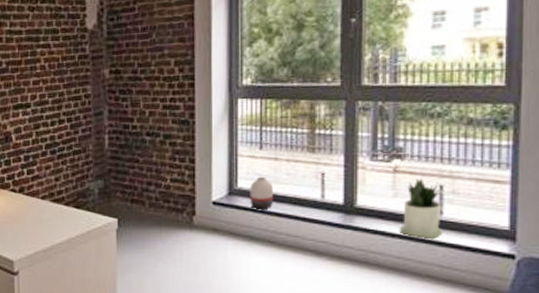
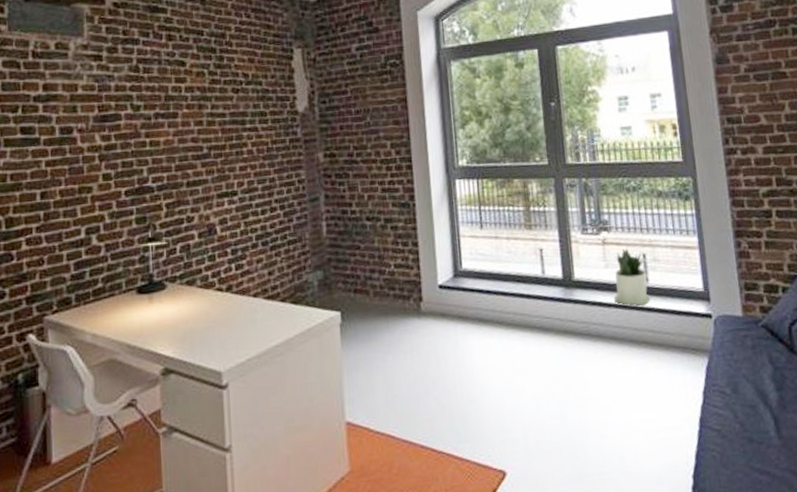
vase: present [250,176,274,209] -> none [474,256,498,290]

